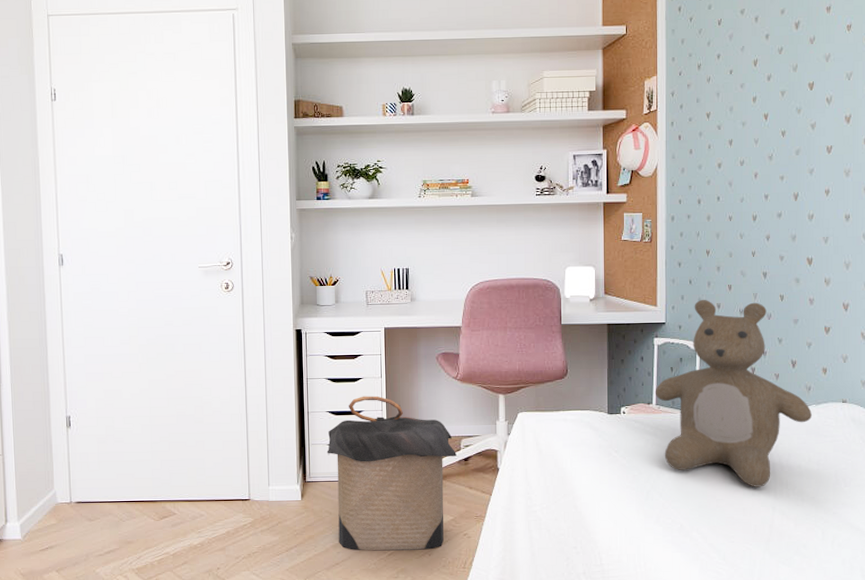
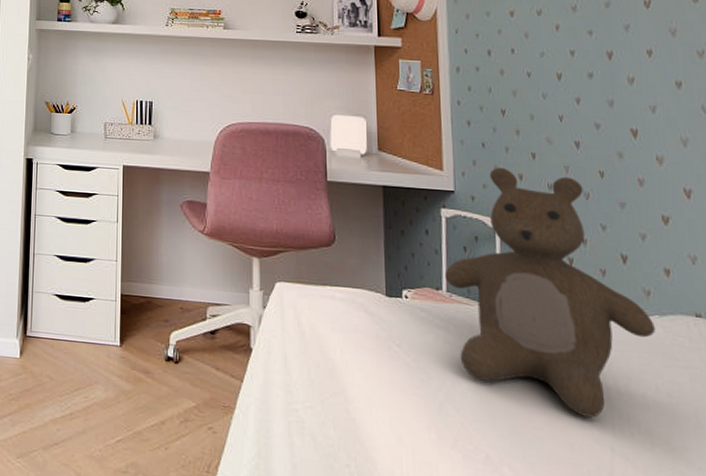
laundry hamper: present [326,395,457,551] -> none [51,241,201,442]

